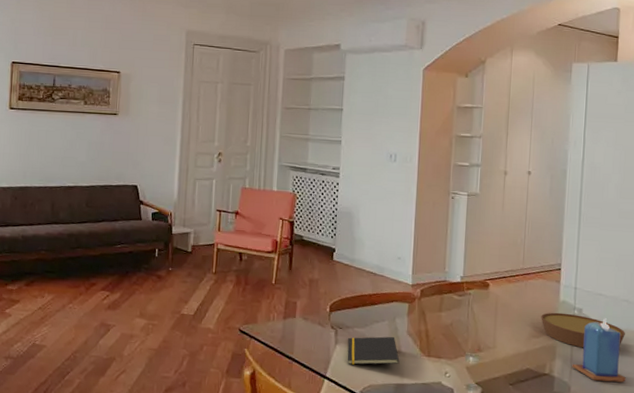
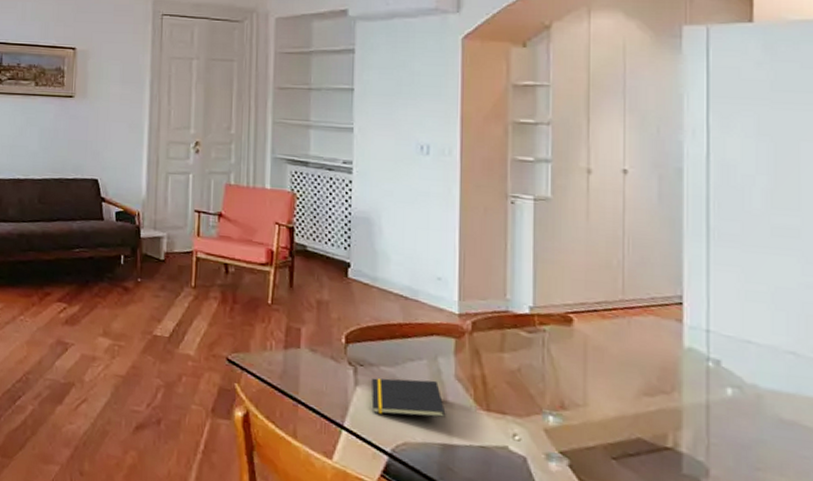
bowl: present [541,312,625,348] -> none [655,362,794,417]
candle: present [572,318,626,382] -> none [709,375,800,470]

